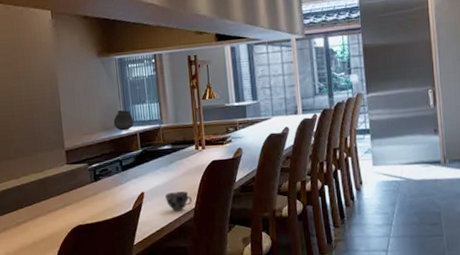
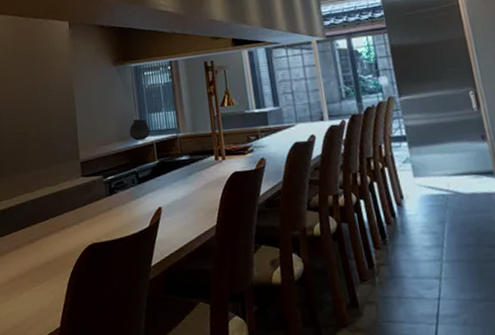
teacup: present [165,191,192,212] -> none [183,206,213,229]

